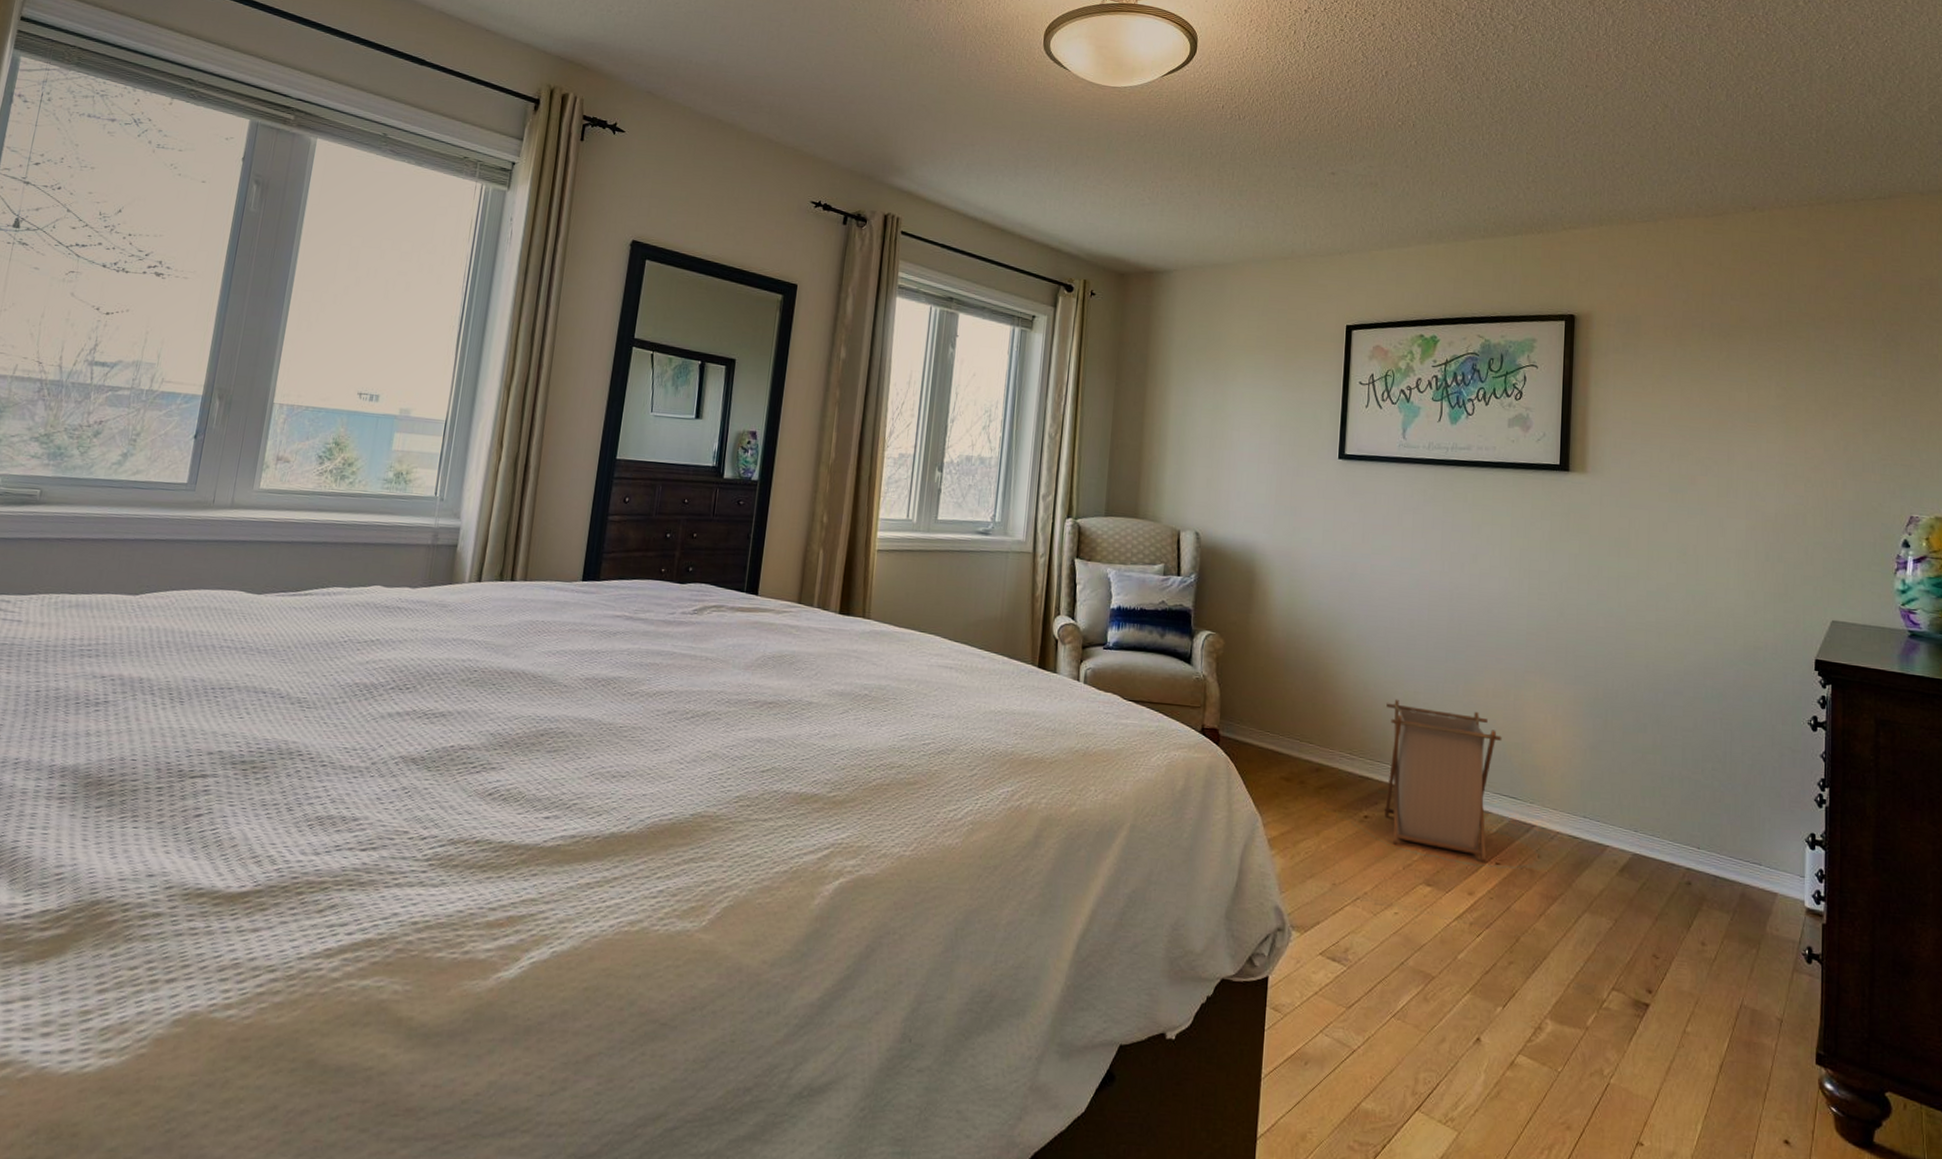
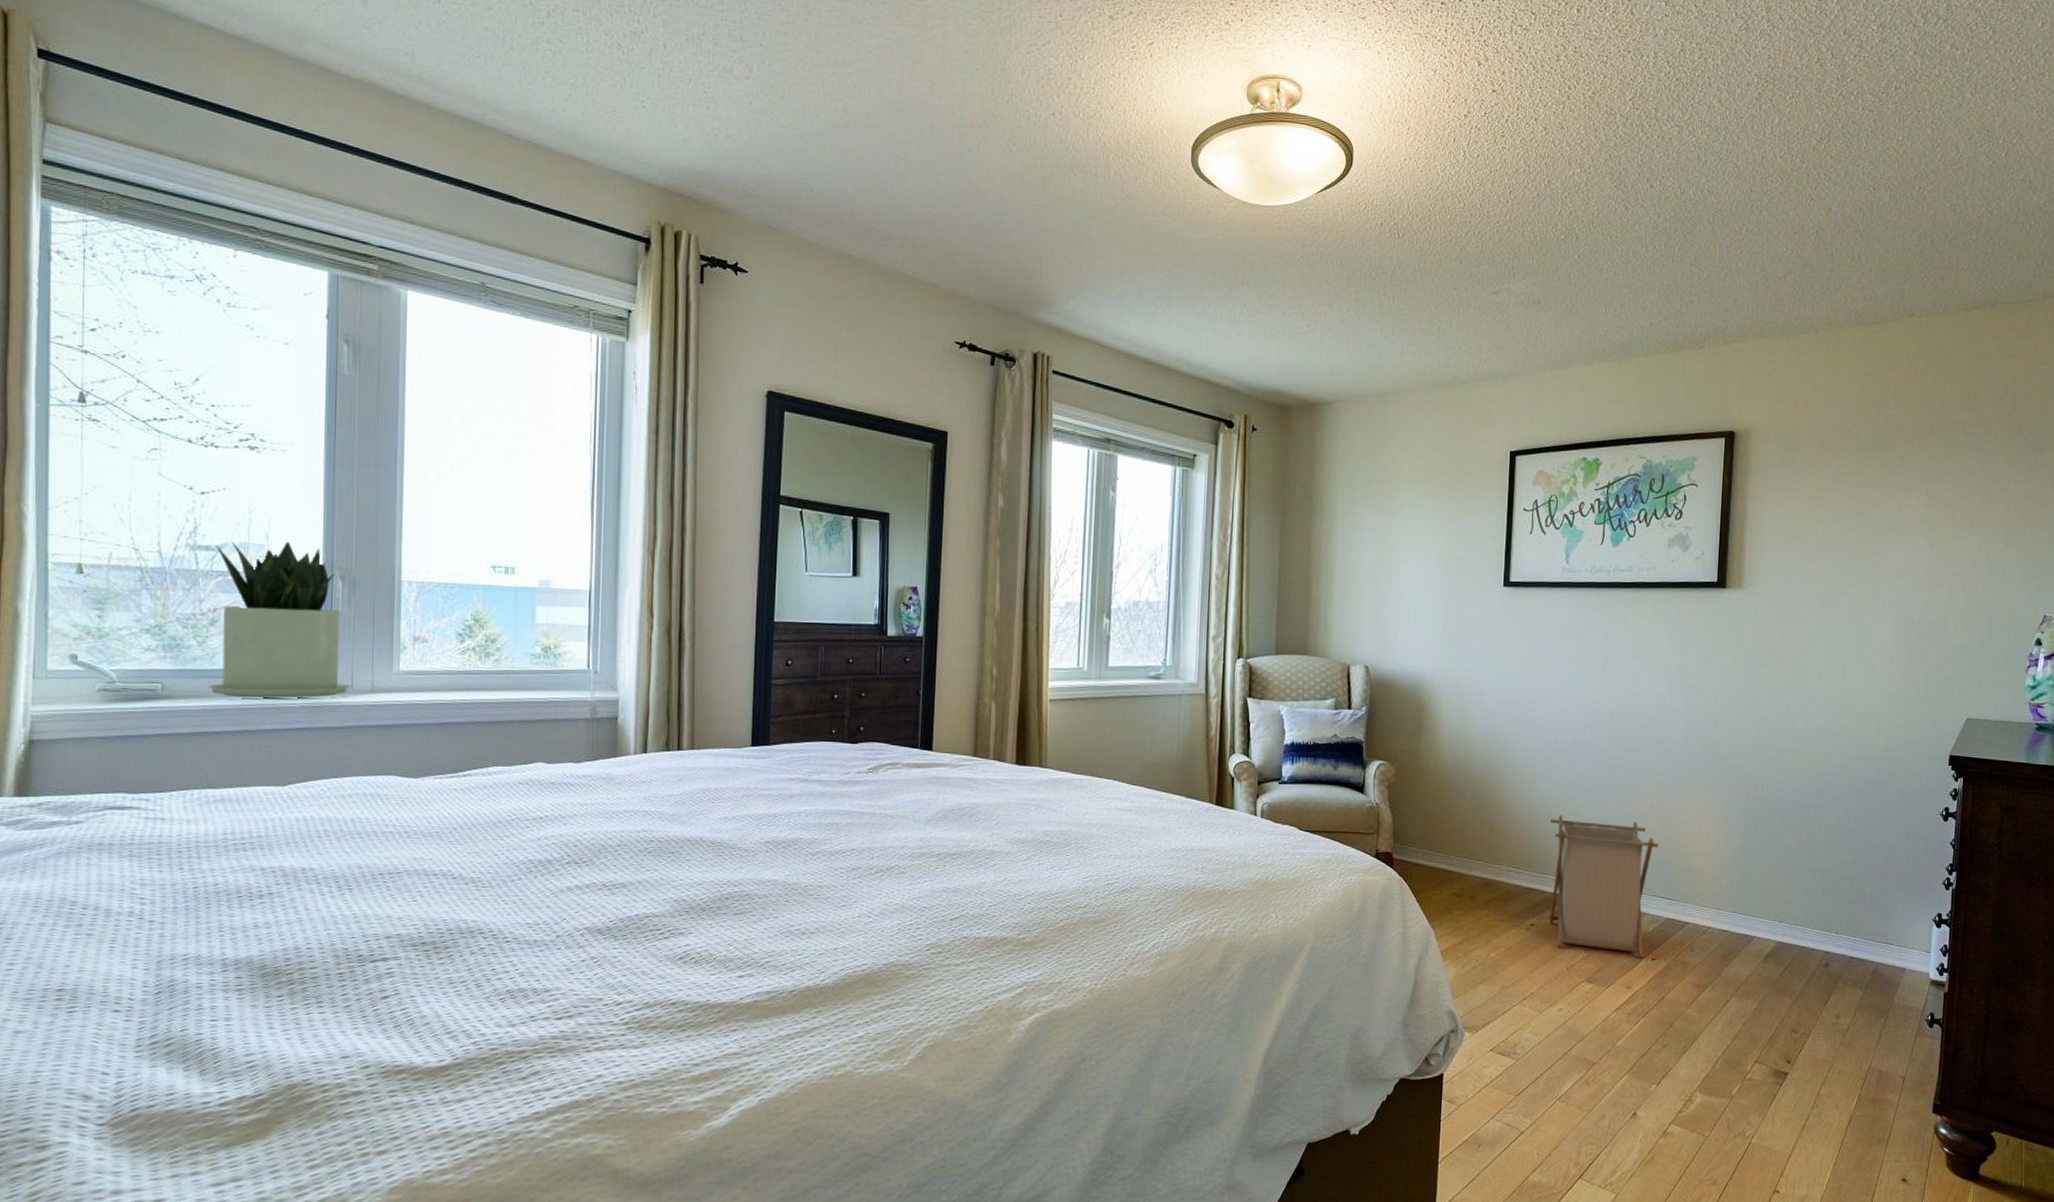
planter: none [82,359,214,510] -> present [208,541,350,698]

